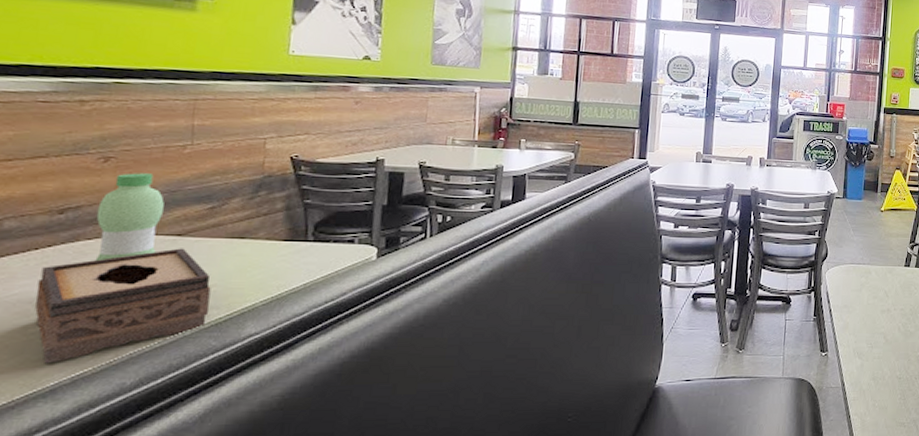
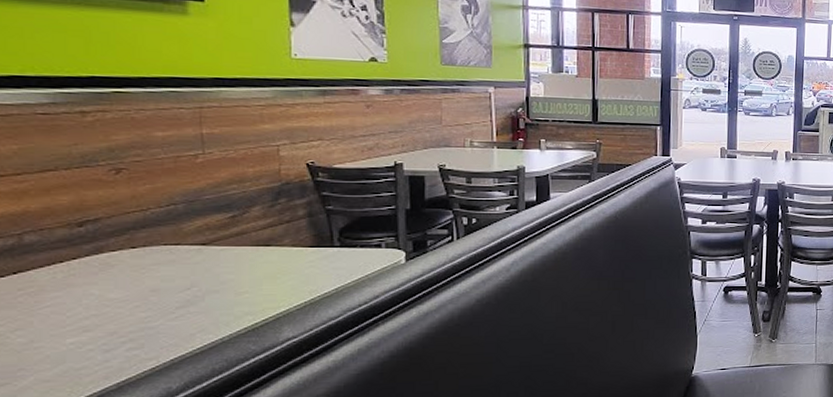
tissue box: present [35,248,211,364] -> none [68,257,245,372]
water bottle: present [95,173,164,262] -> none [116,184,184,273]

